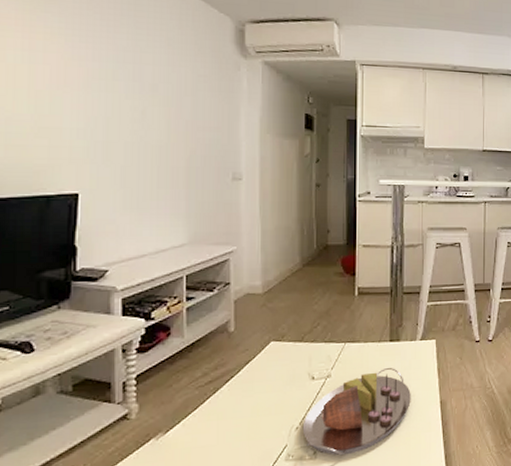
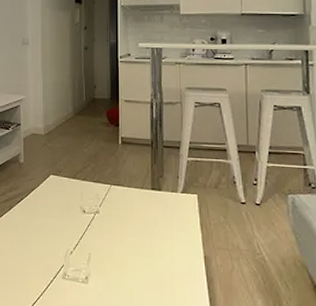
serving tray: present [302,368,411,456] -> none [76,214,174,287]

